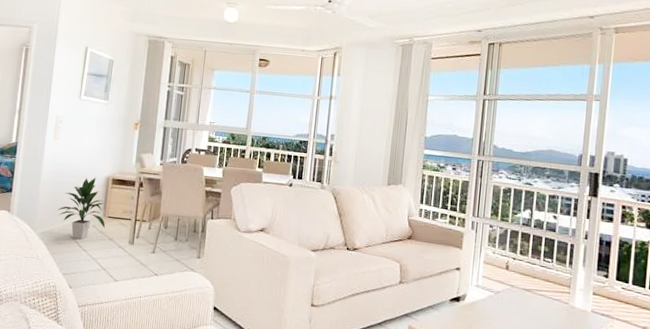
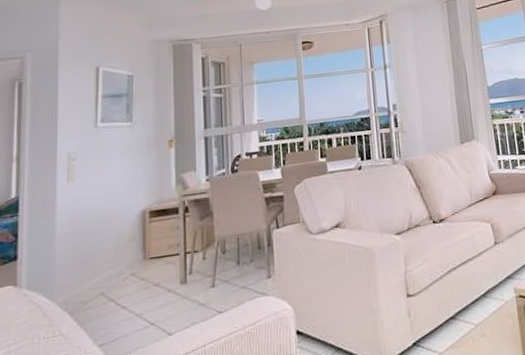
indoor plant: present [57,177,106,239] -> none [82,214,148,296]

